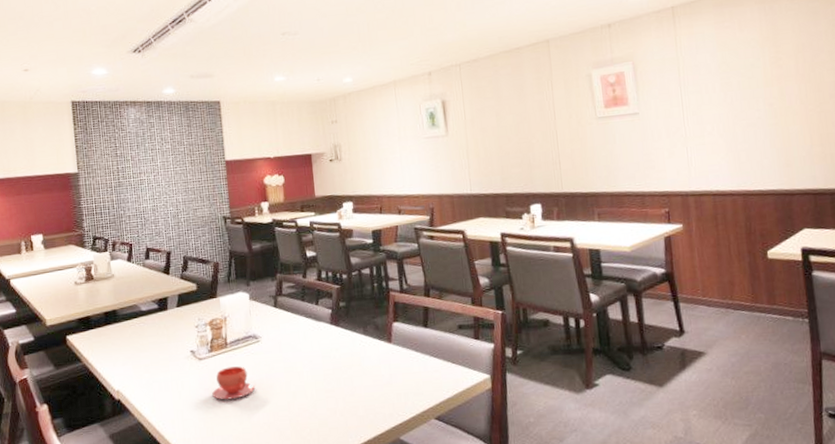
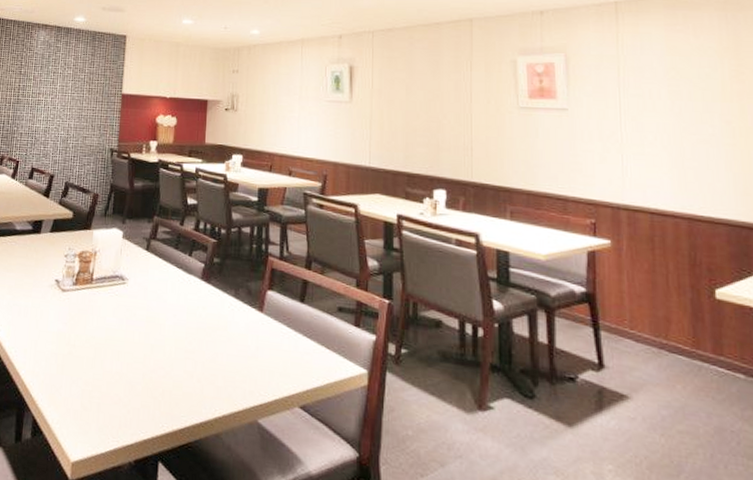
teacup: present [212,366,255,400] -> none [69,304,113,340]

